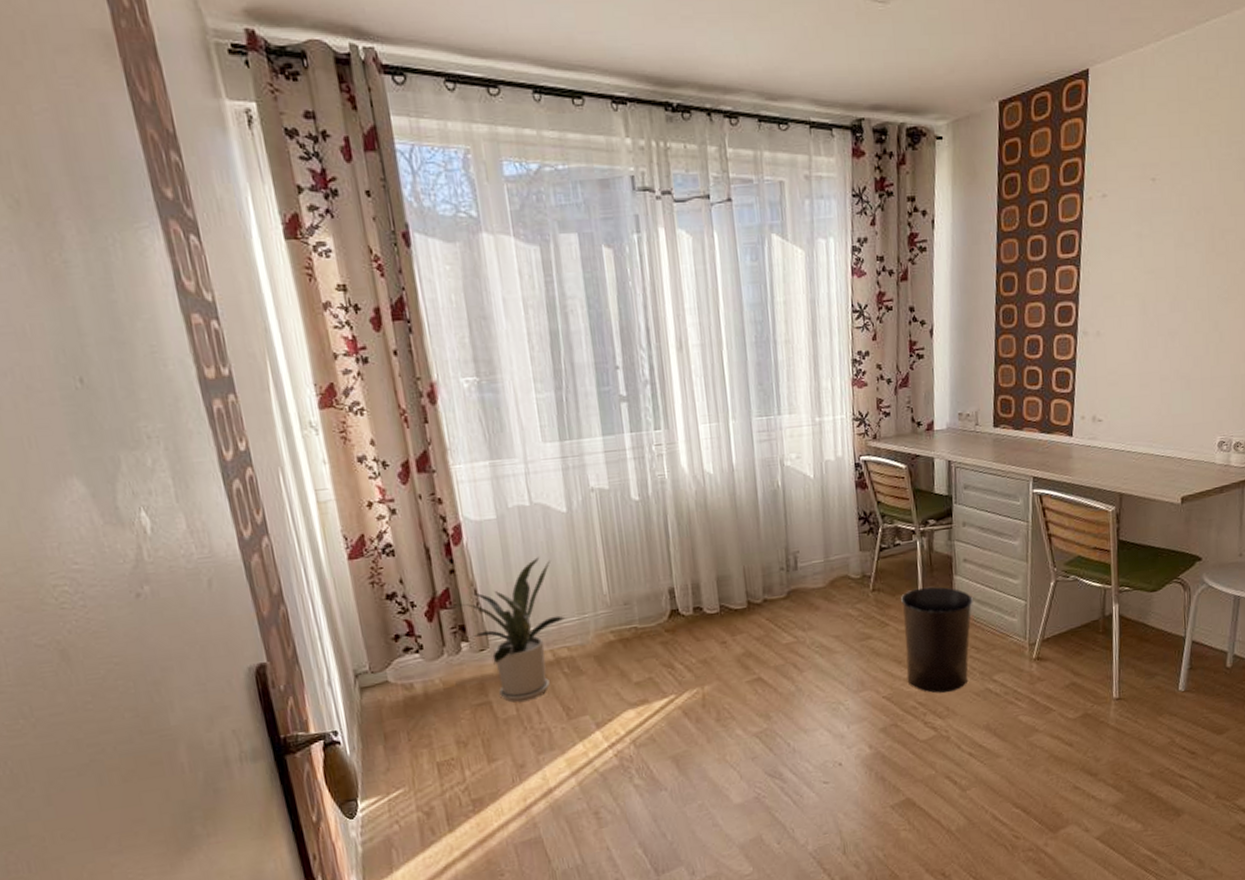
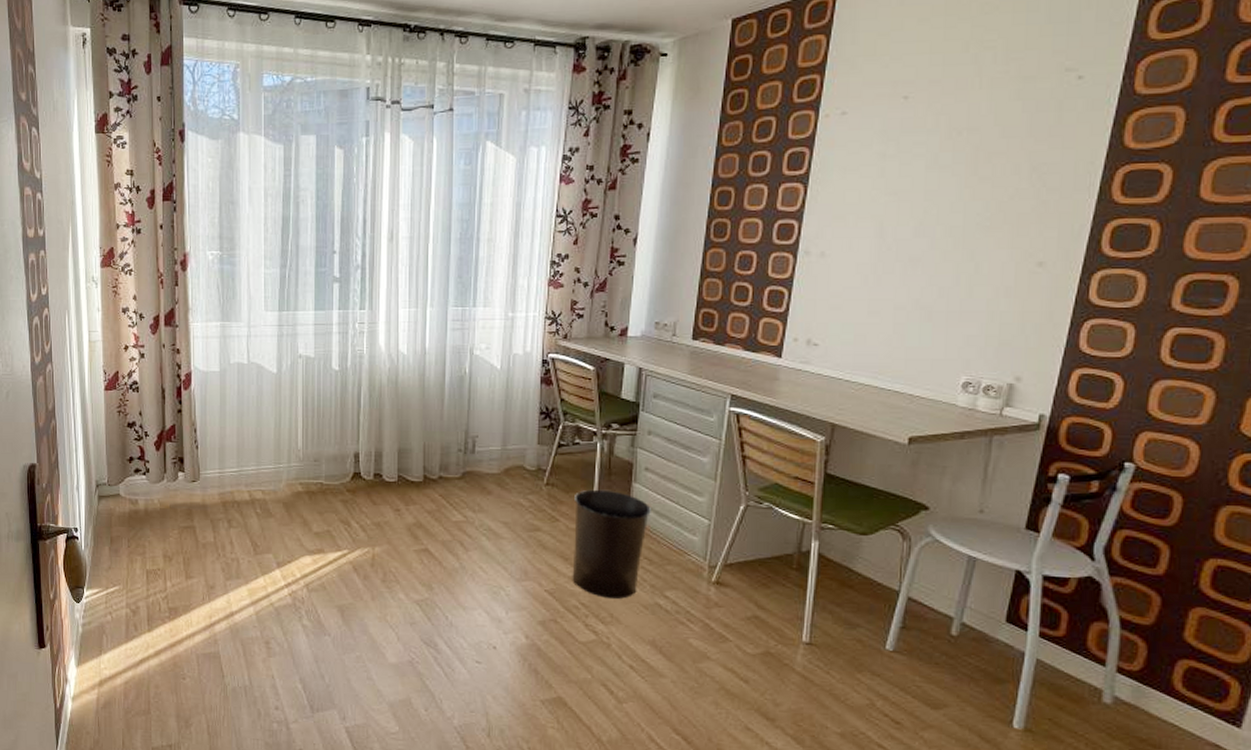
house plant: present [448,557,566,702] -> none [173,409,264,531]

